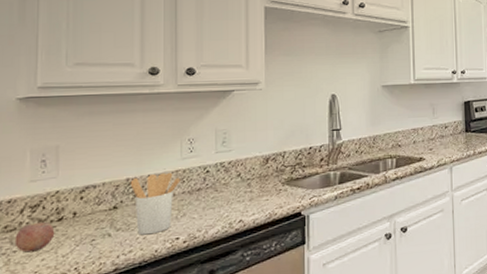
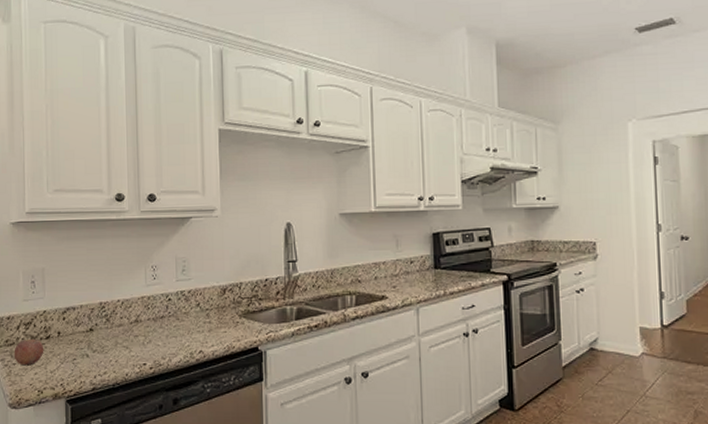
utensil holder: present [130,172,180,235] -> none [103,298,146,358]

